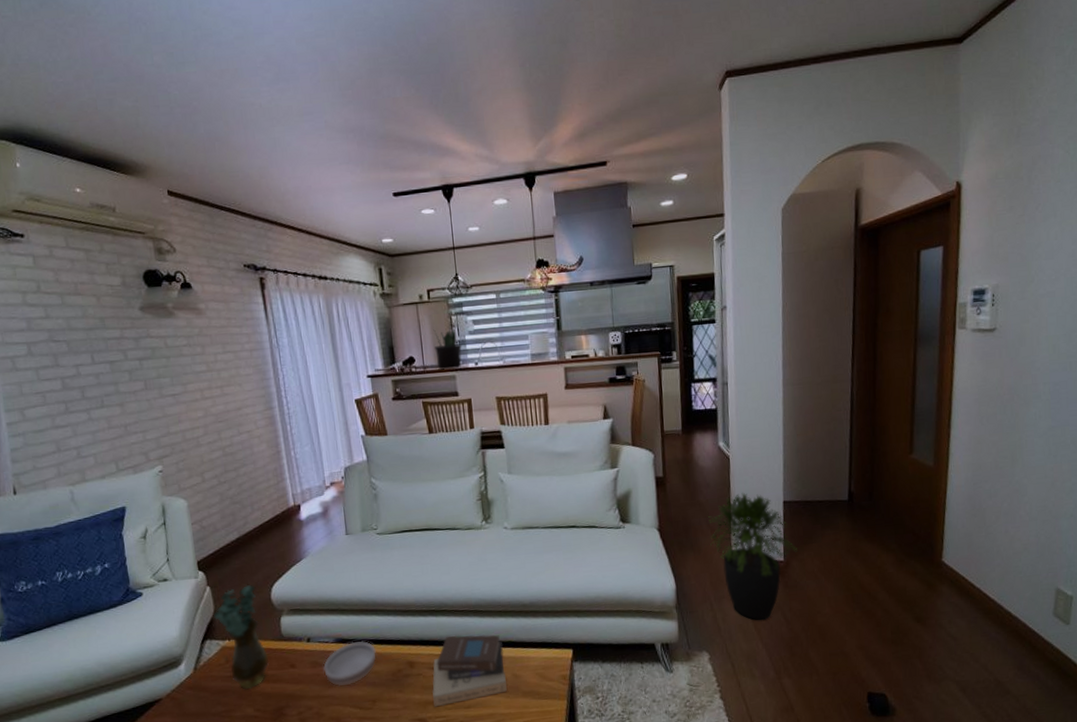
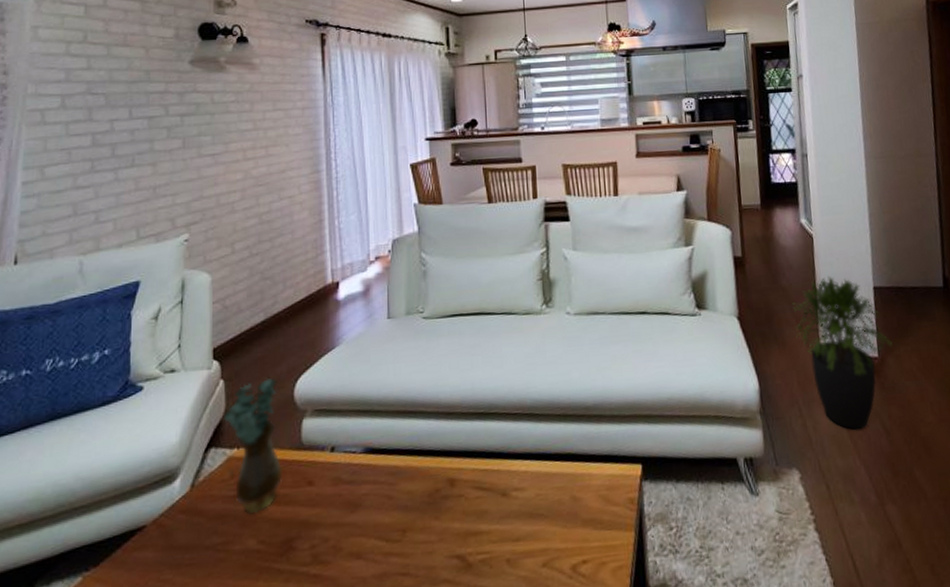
bowl: present [323,640,376,687] -> none [347,450,411,511]
books: present [432,634,507,707] -> none [474,444,564,540]
planter: present [433,327,462,370] -> none [498,90,528,134]

